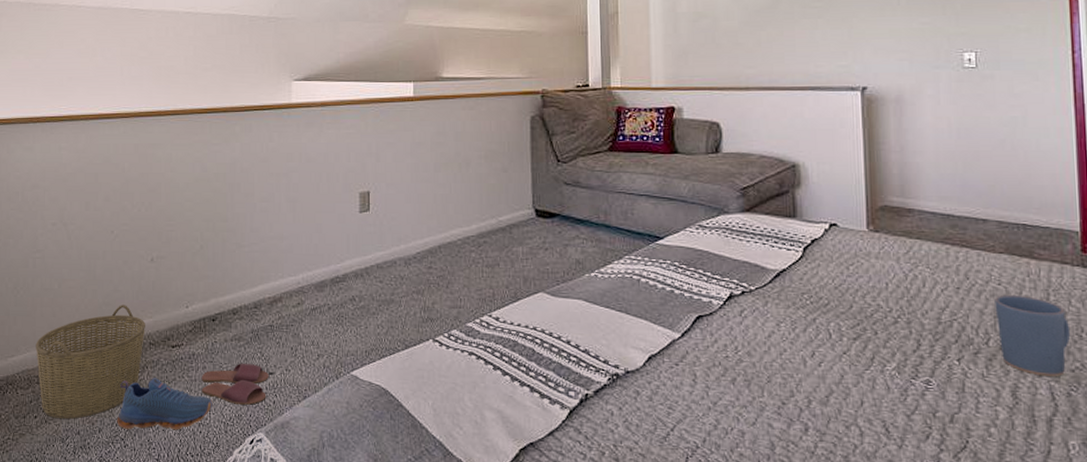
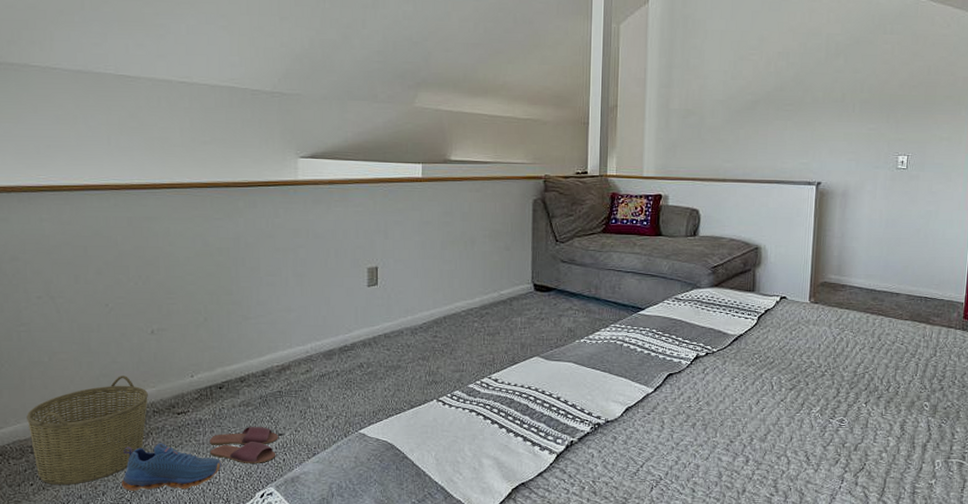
mug: present [995,294,1071,376] -> none [896,352,948,413]

